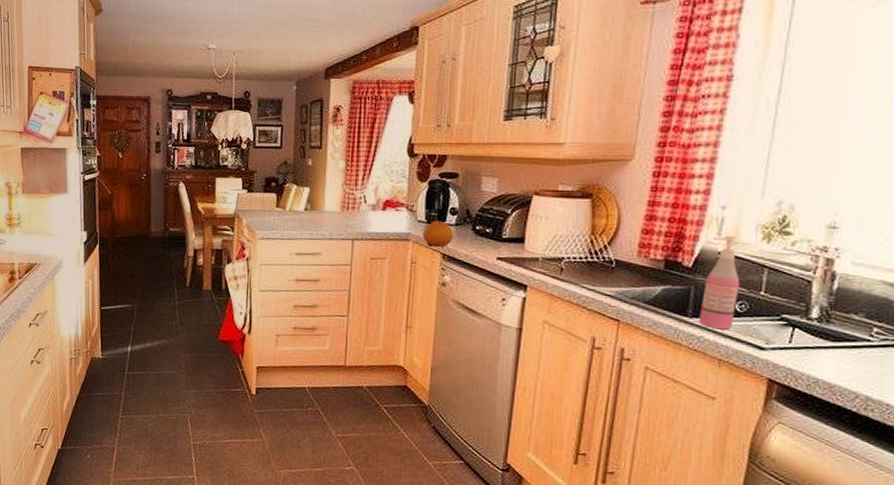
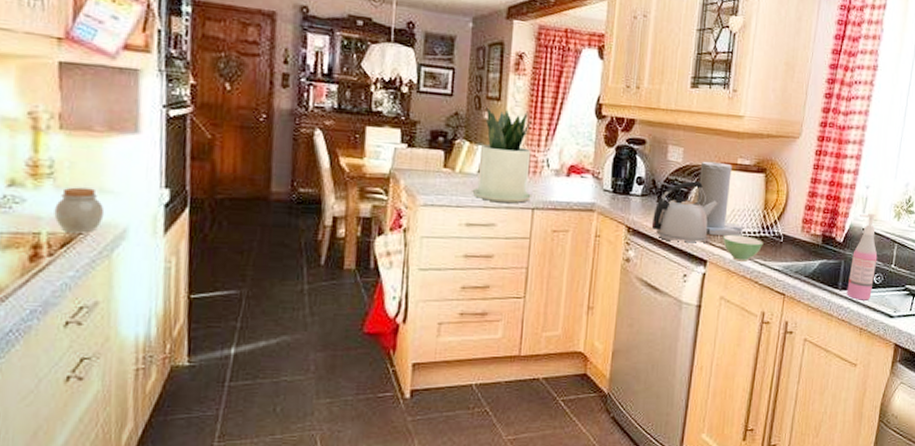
jar: none [21,232,49,264] -> present [54,187,105,234]
planter: none [300,155,352,235] -> present [472,109,534,203]
fruit: present [422,220,453,247] -> none [608,190,639,219]
kettle: none [466,209,539,268] -> present [651,181,719,243]
paper towel: none [514,189,566,262] -> present [696,161,743,236]
bowl: none [543,260,592,288] -> present [722,234,764,263]

